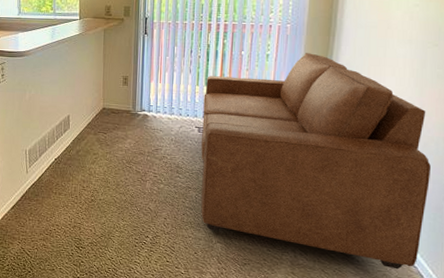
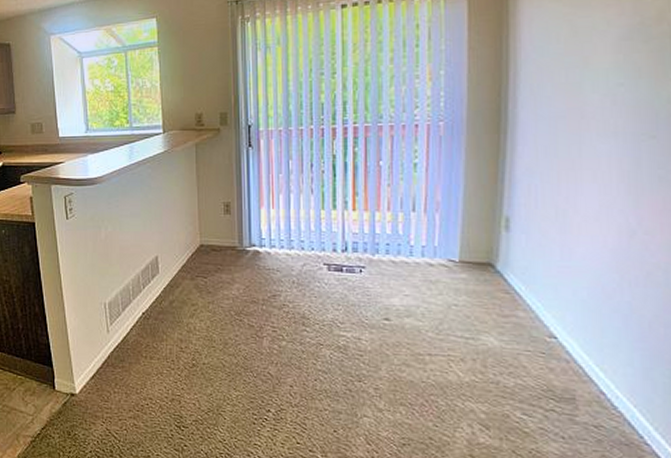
sofa: present [201,53,431,270] -> none [332,158,660,449]

